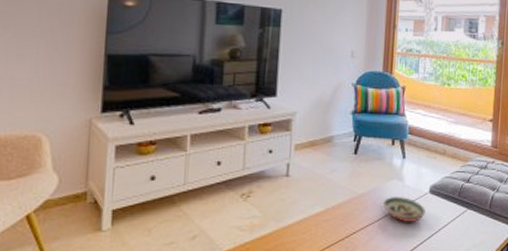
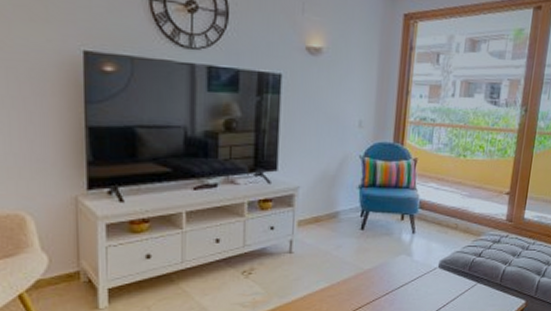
decorative bowl: present [384,197,426,222] -> none [391,272,434,296]

